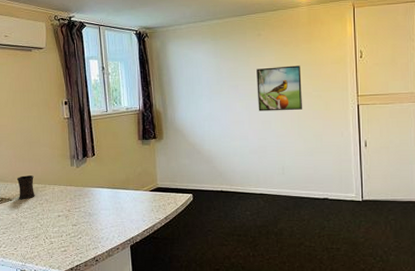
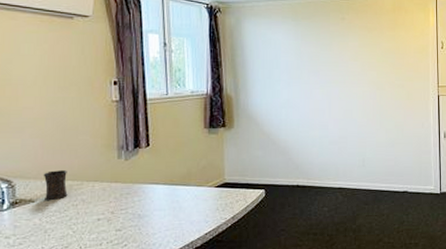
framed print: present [256,65,302,112] -> none [339,52,385,100]

